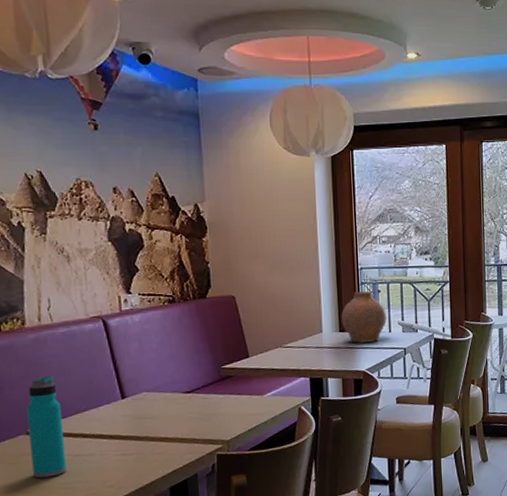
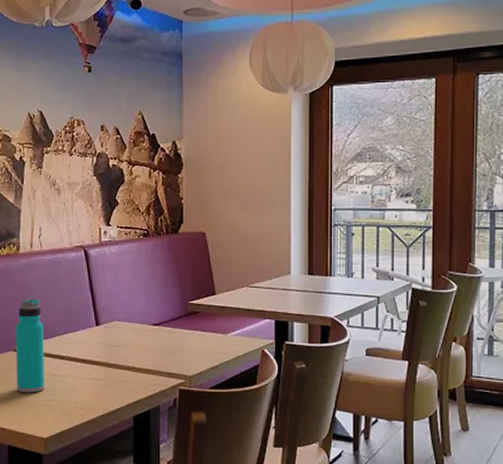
vase: present [341,291,386,343] -> none [311,234,359,288]

